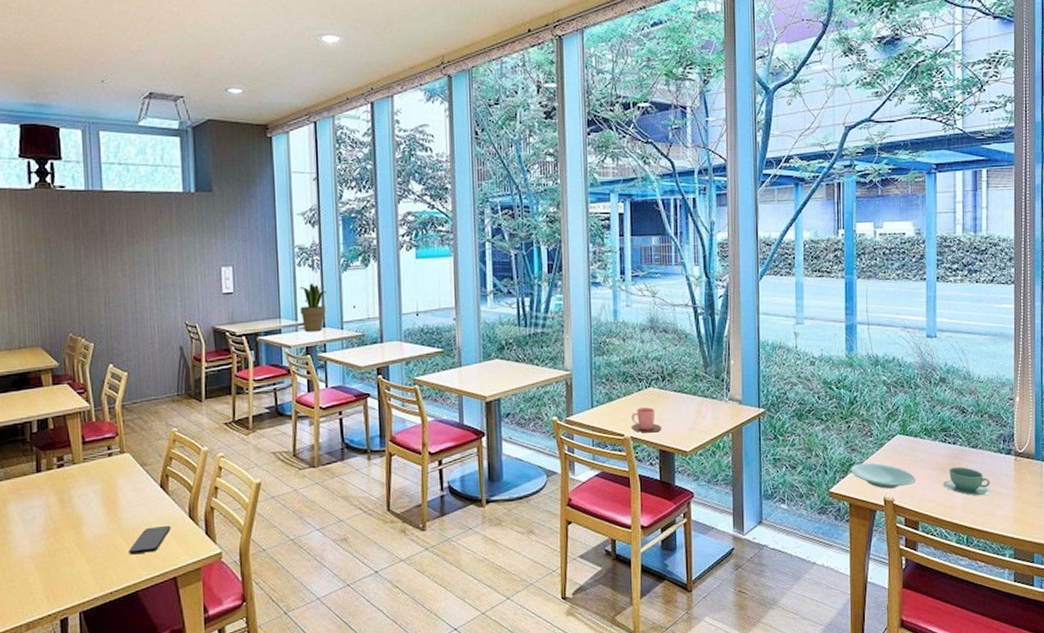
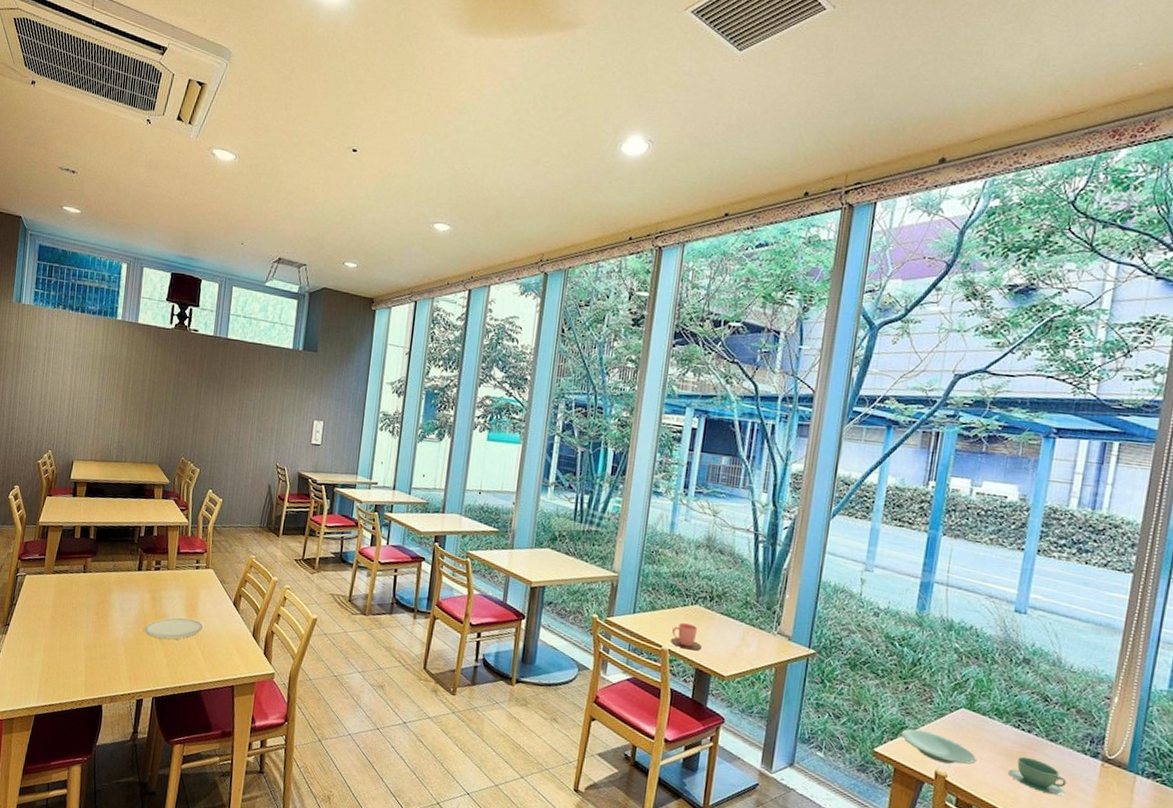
plate: none [56,514,129,545] -> present [144,617,204,640]
smartphone: present [129,525,171,555] -> none [199,637,237,660]
potted plant: present [300,282,326,331] -> none [375,447,401,492]

